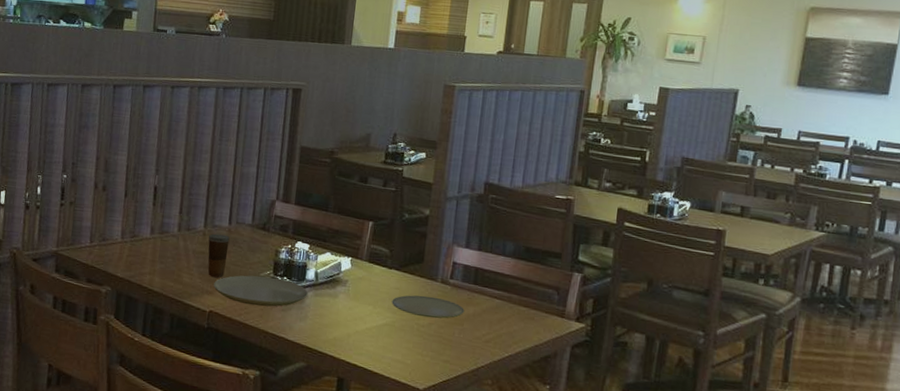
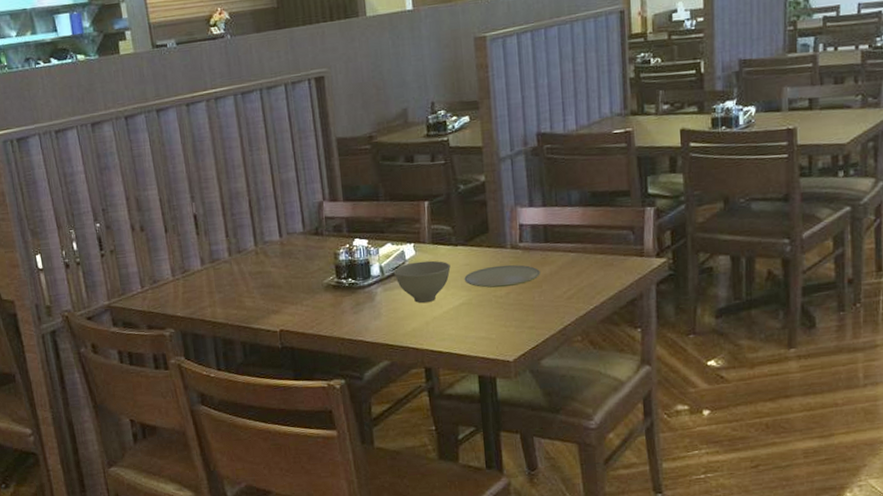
beverage cup: present [207,233,230,279] -> none [262,249,287,296]
plate: present [213,275,308,307] -> none [278,281,377,315]
bowl: none [327,275,382,316] -> present [393,260,451,303]

